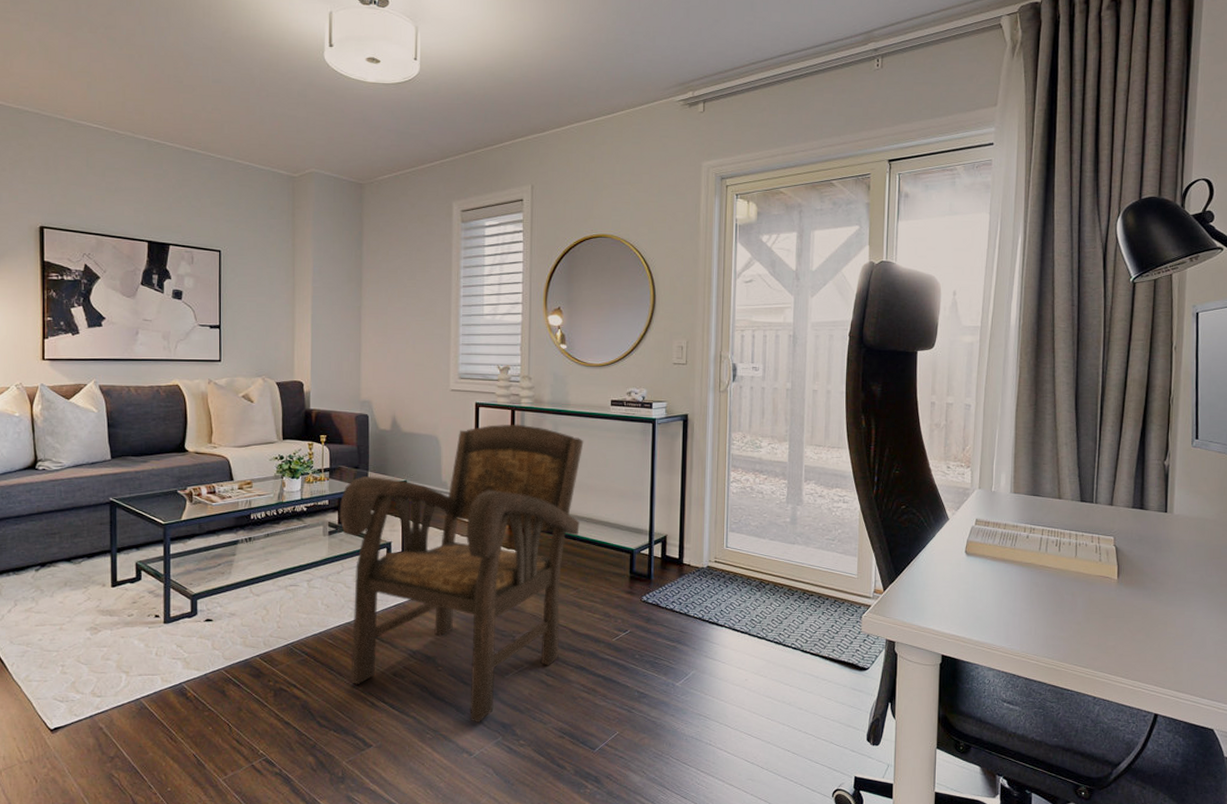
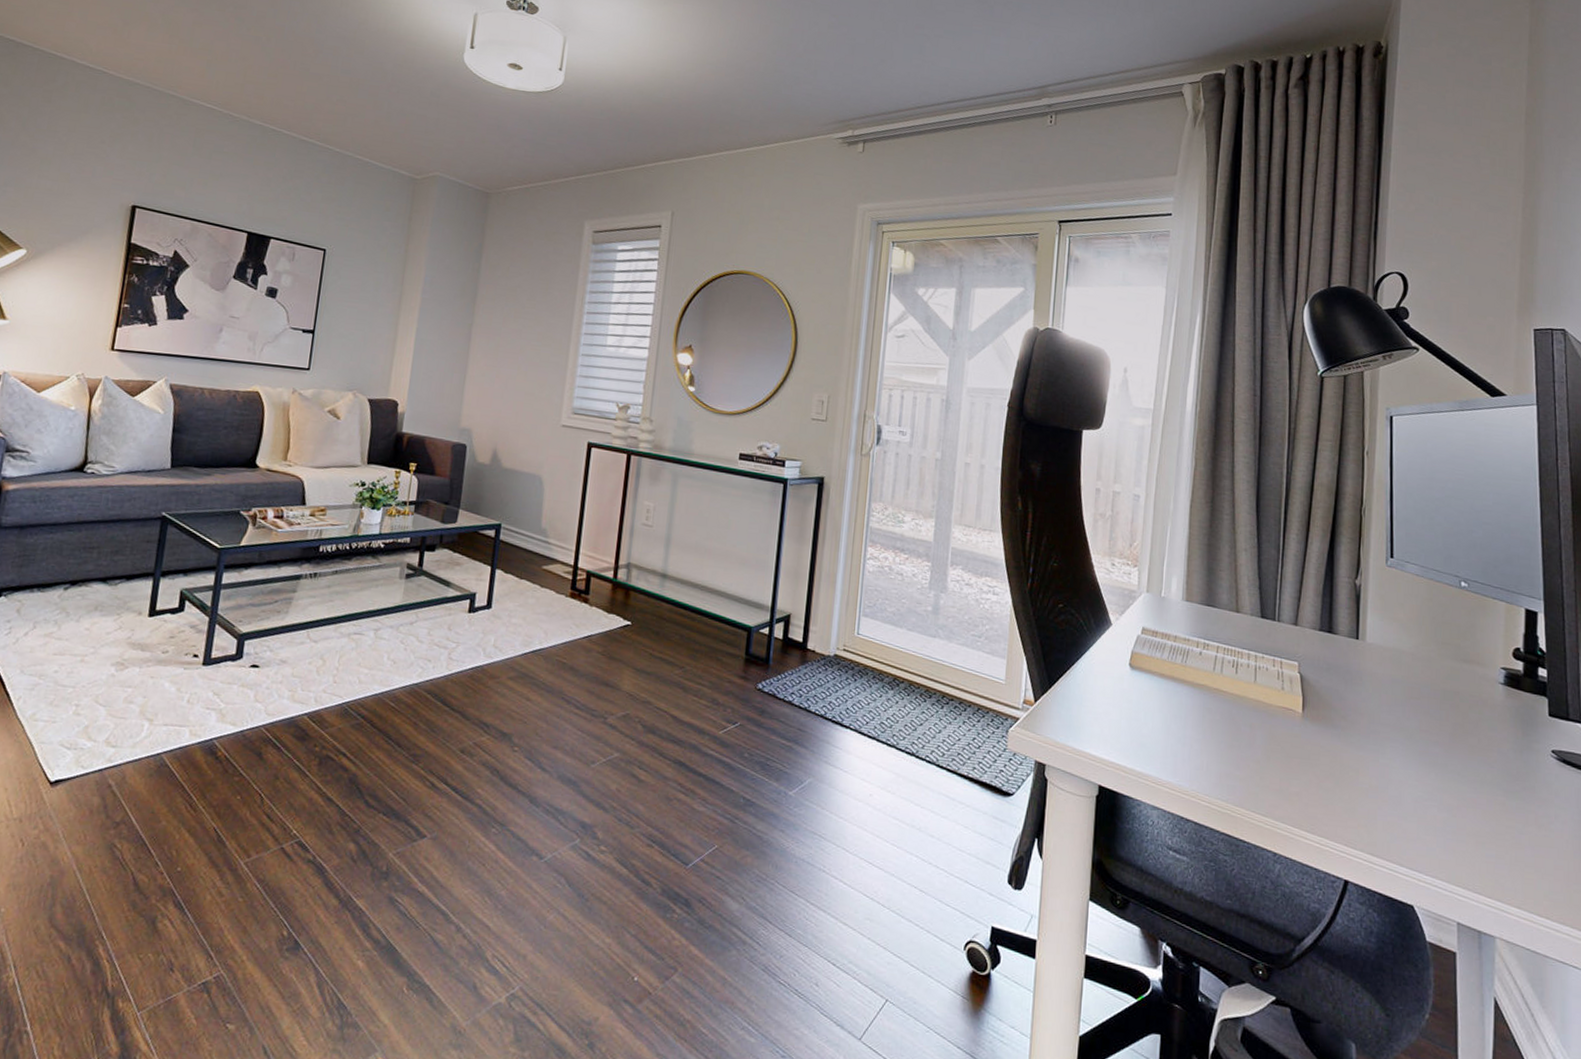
armchair: present [339,424,584,723] -> none [411,469,705,820]

